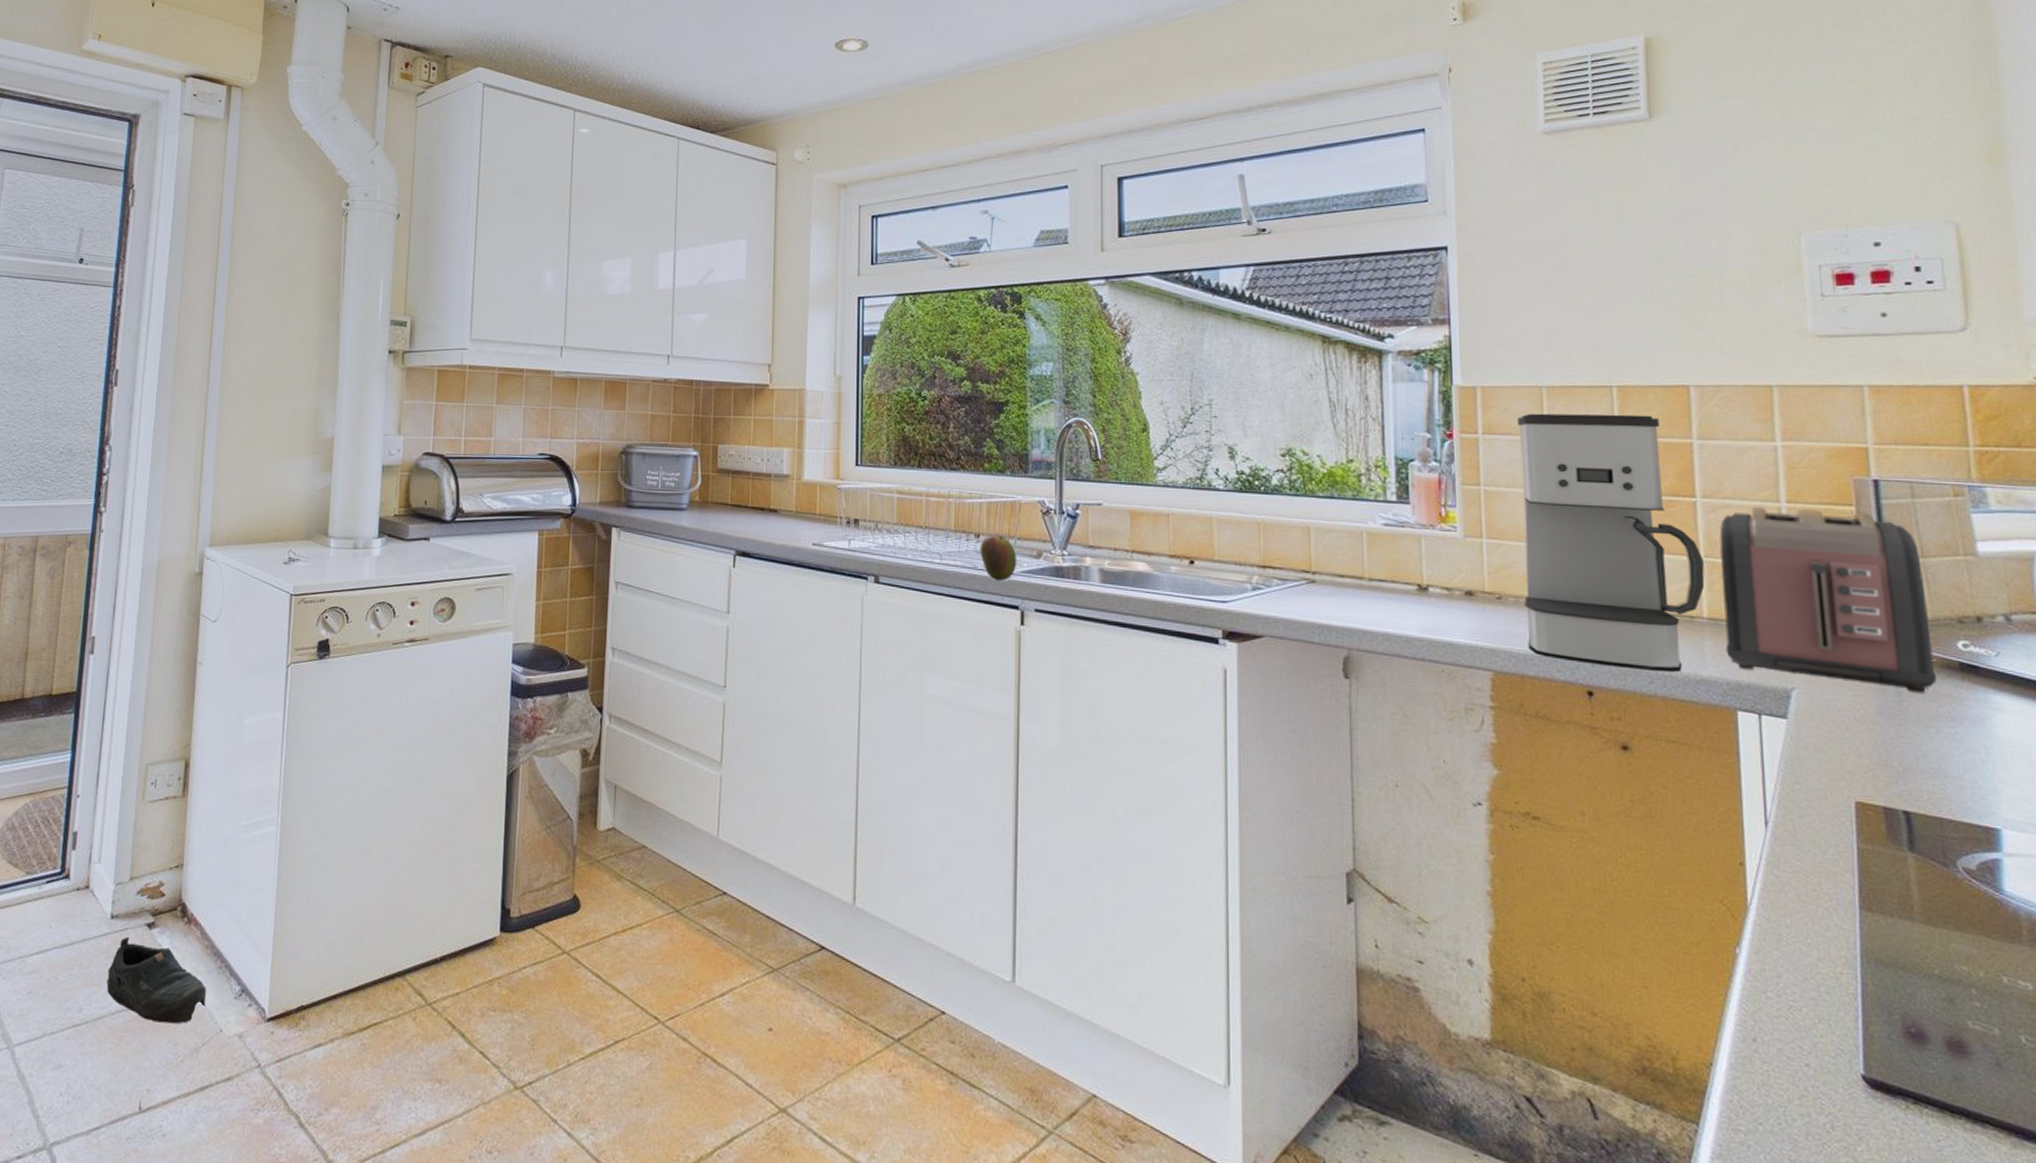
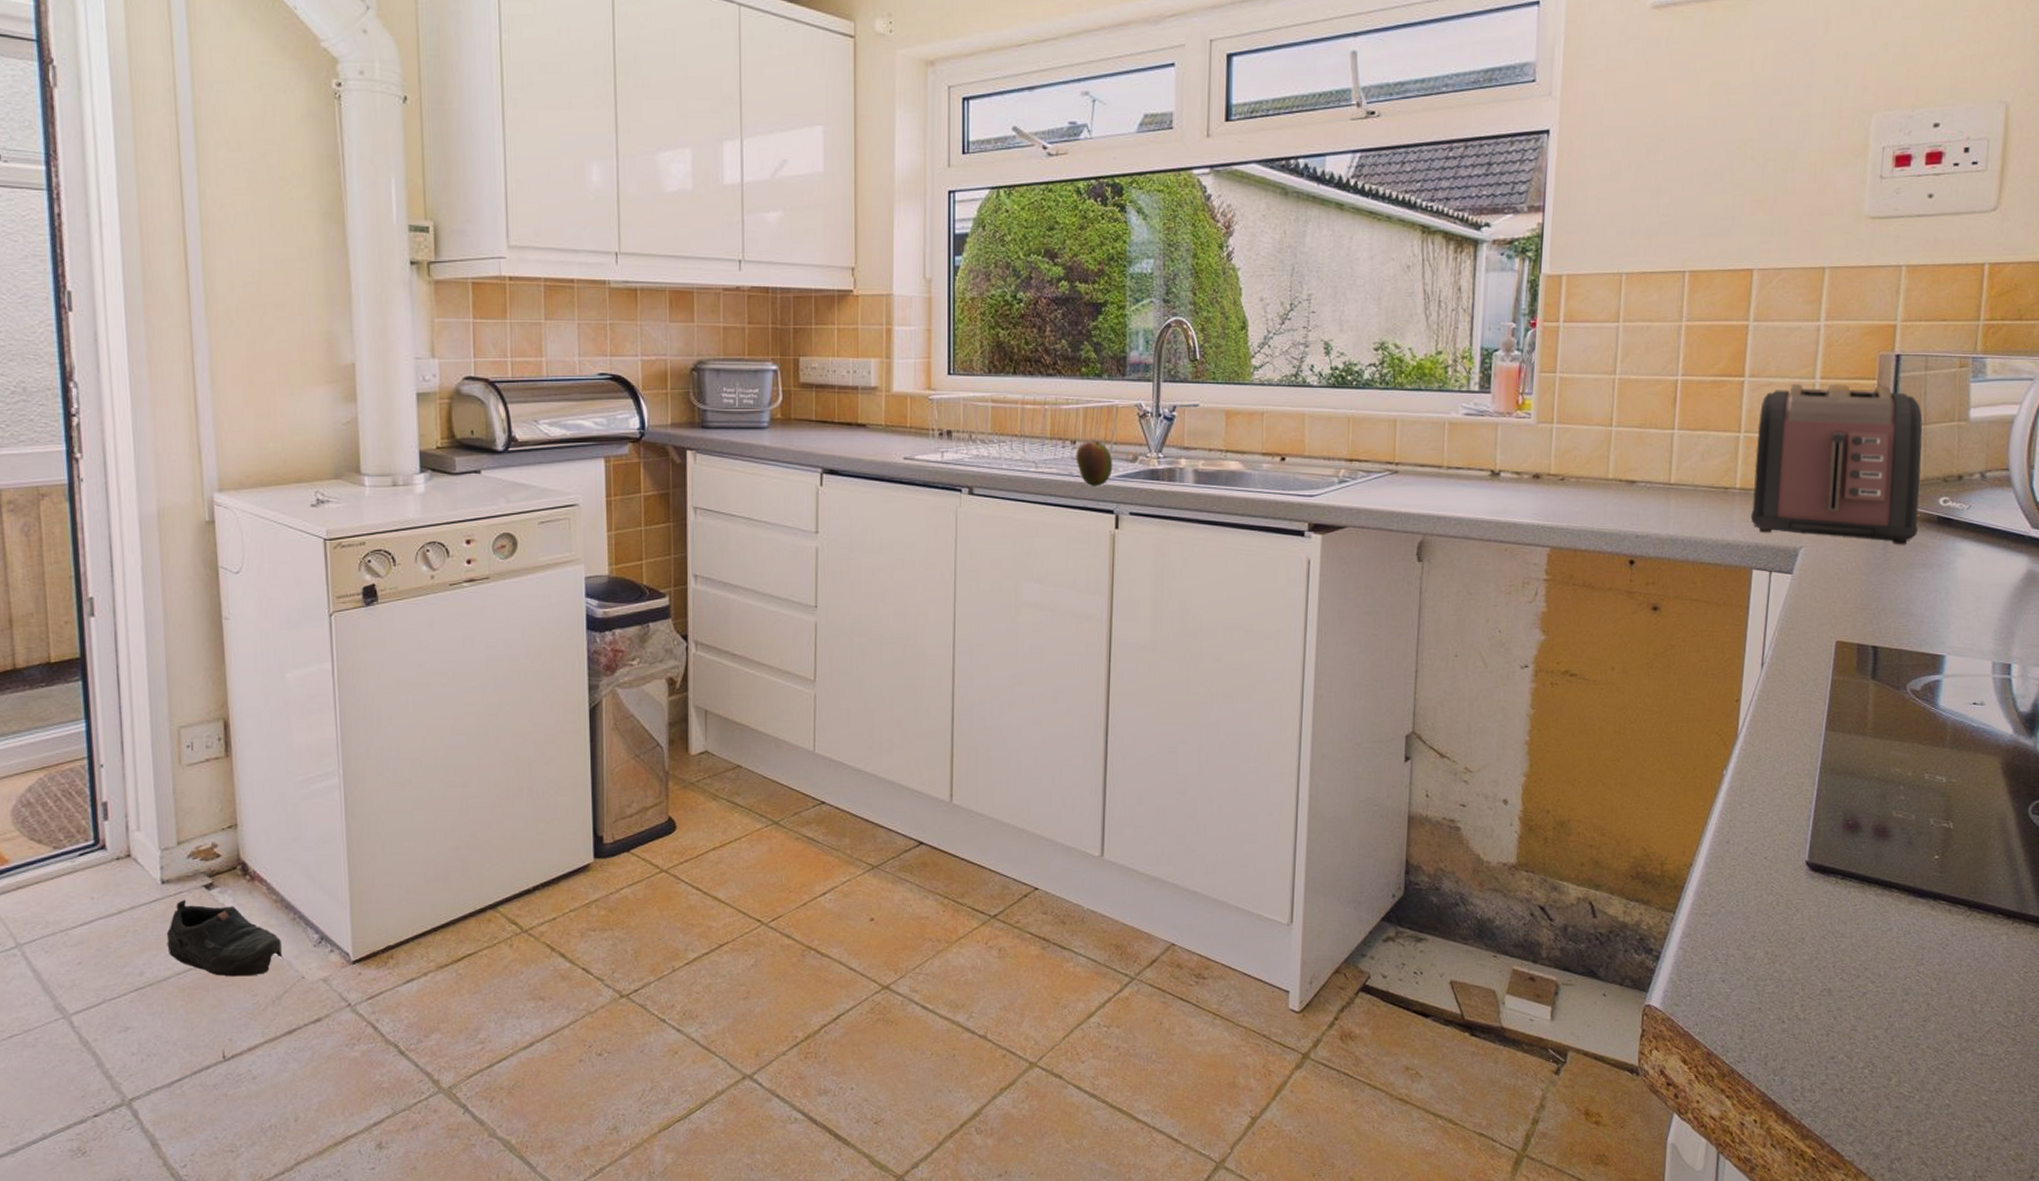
coffee maker: present [1517,413,1705,673] -> none [1583,299,1743,540]

